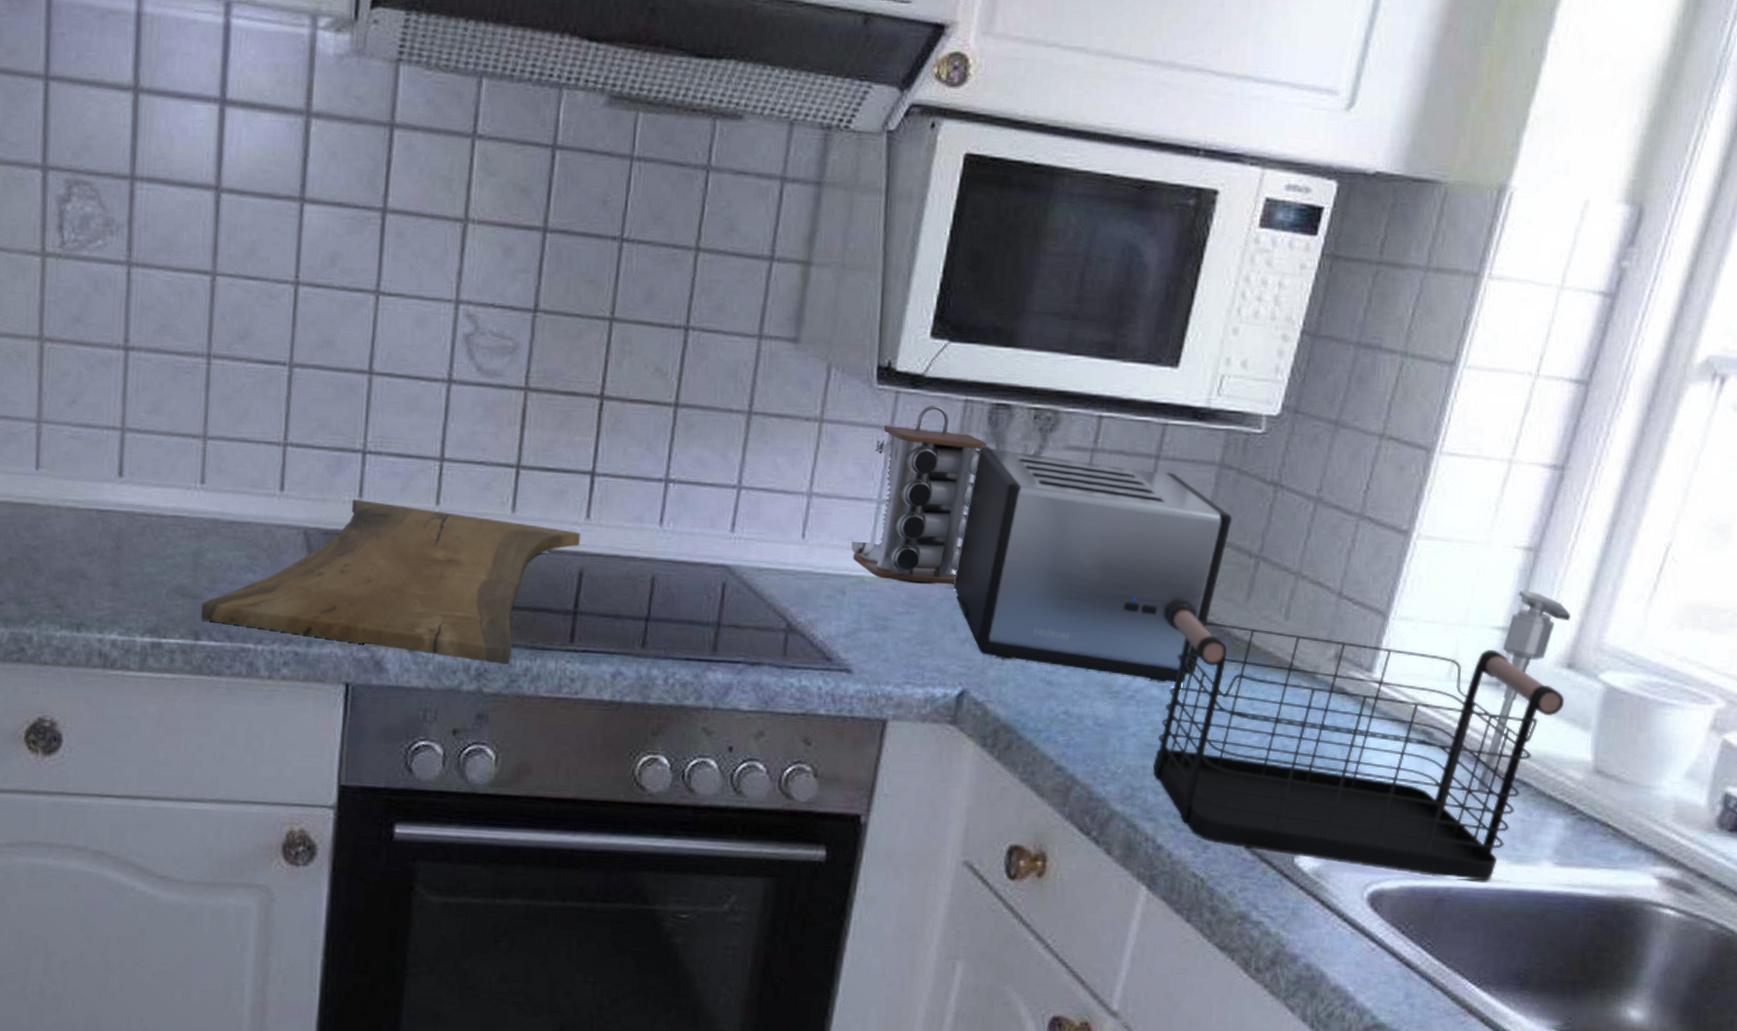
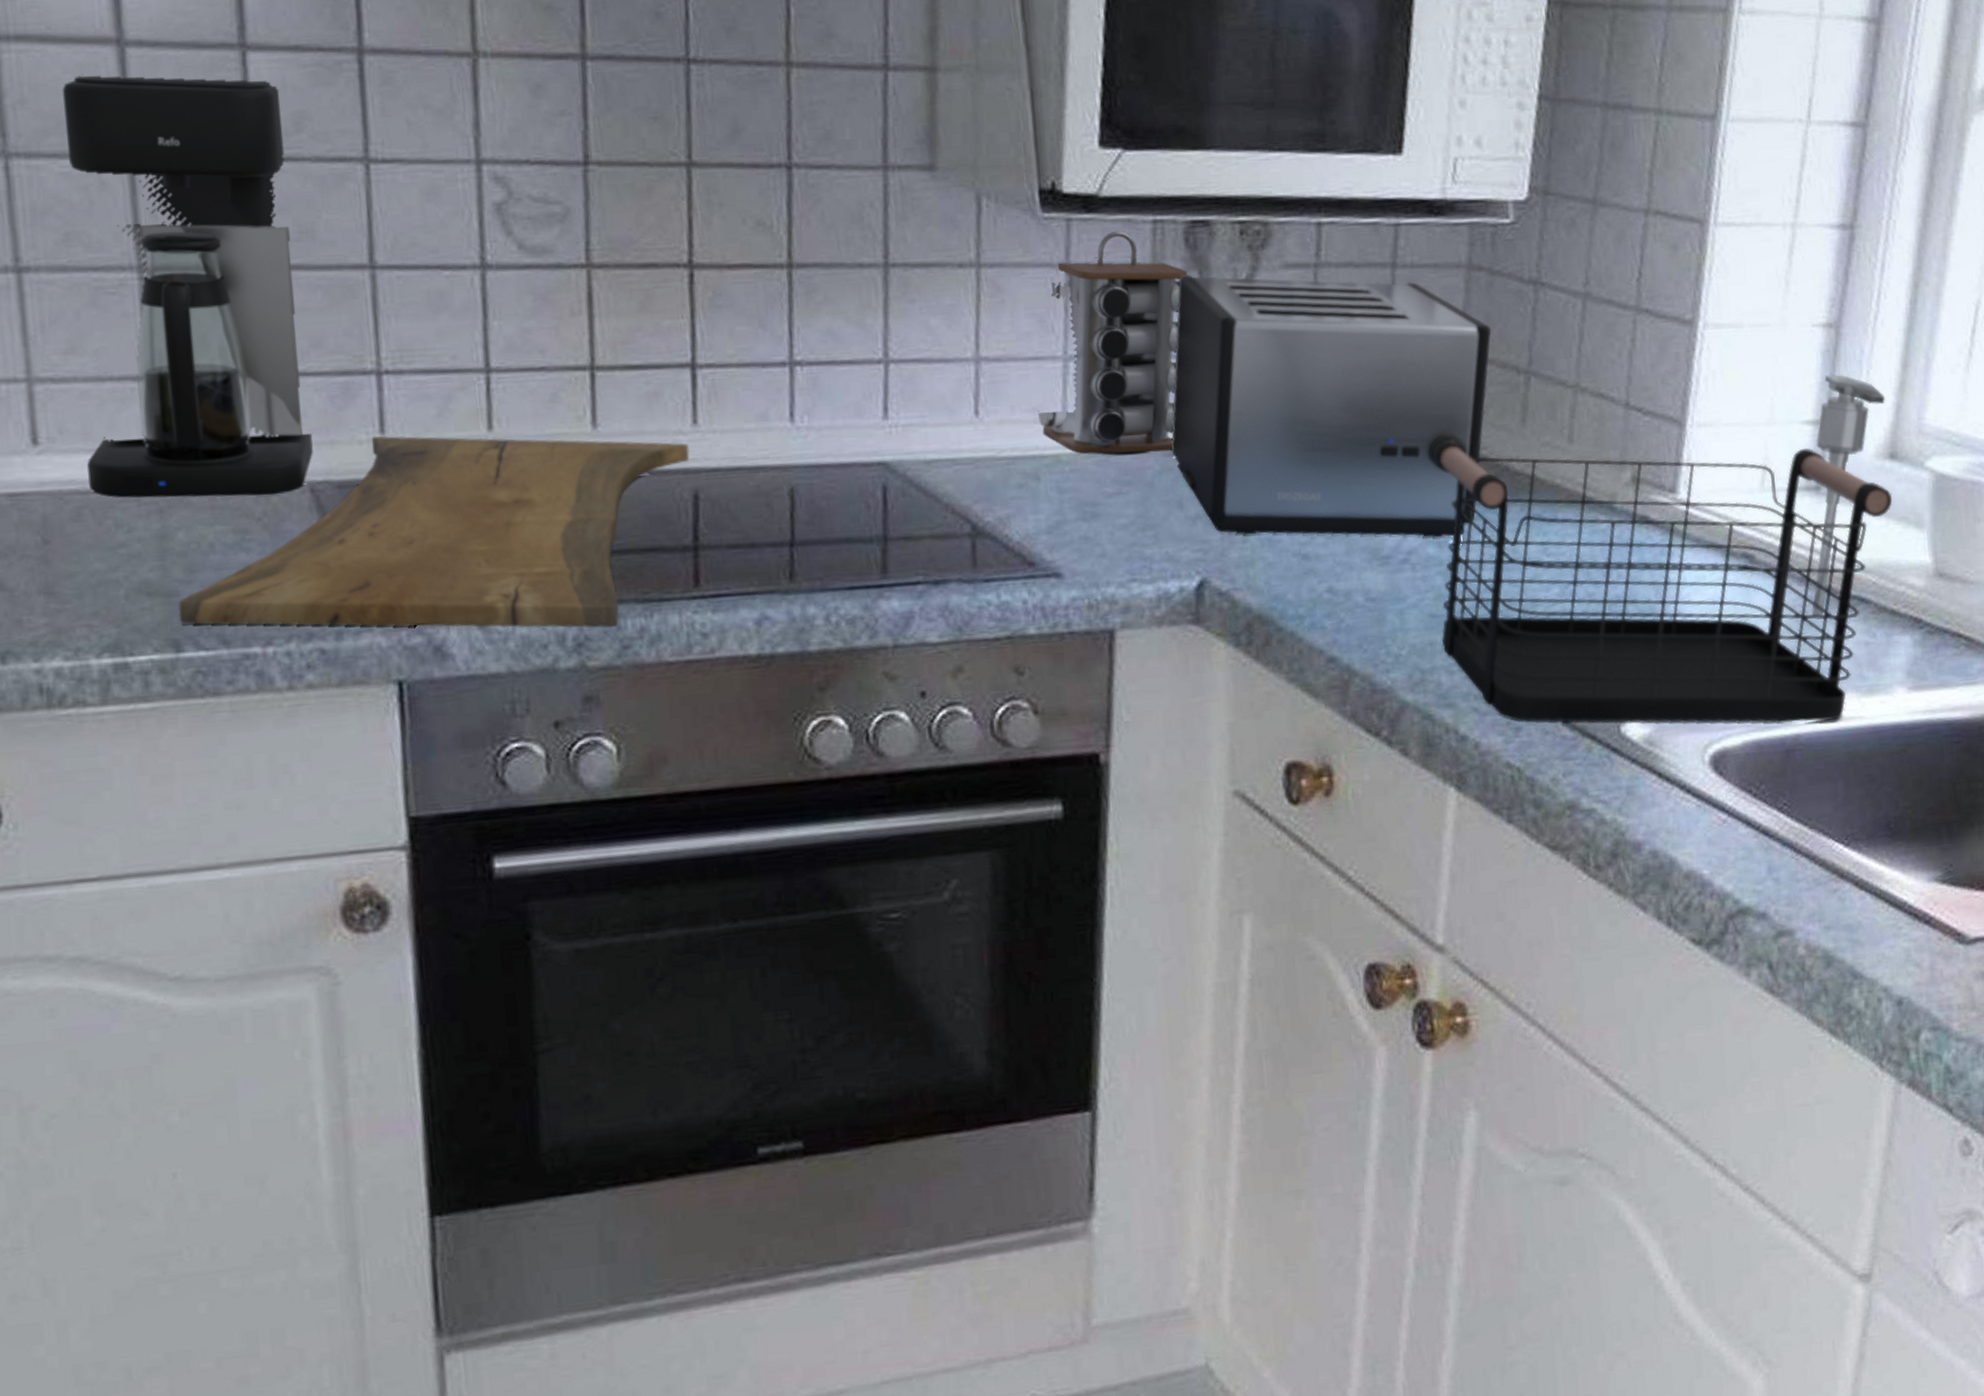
coffee maker: none [152,210,323,534] -> present [61,74,313,498]

